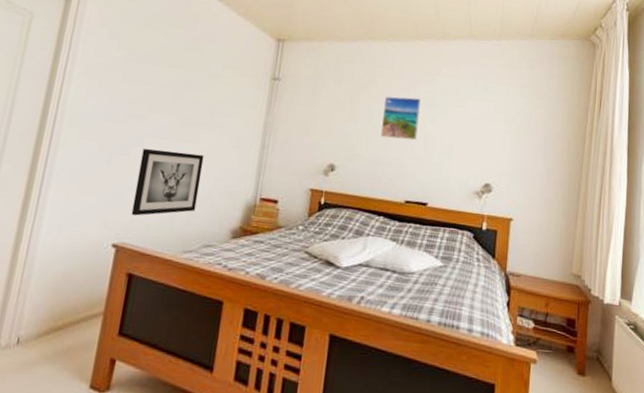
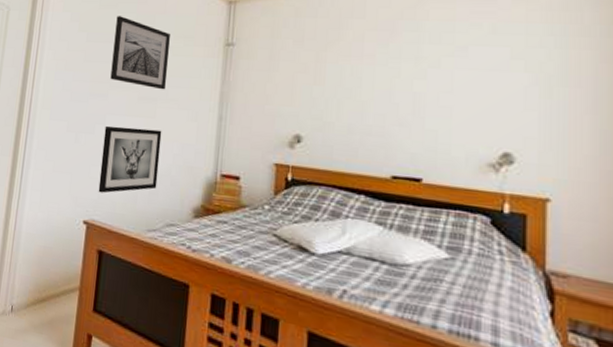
wall art: none [151,39,218,117] -> present [110,16,170,90]
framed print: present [381,96,421,141] -> none [355,50,403,103]

